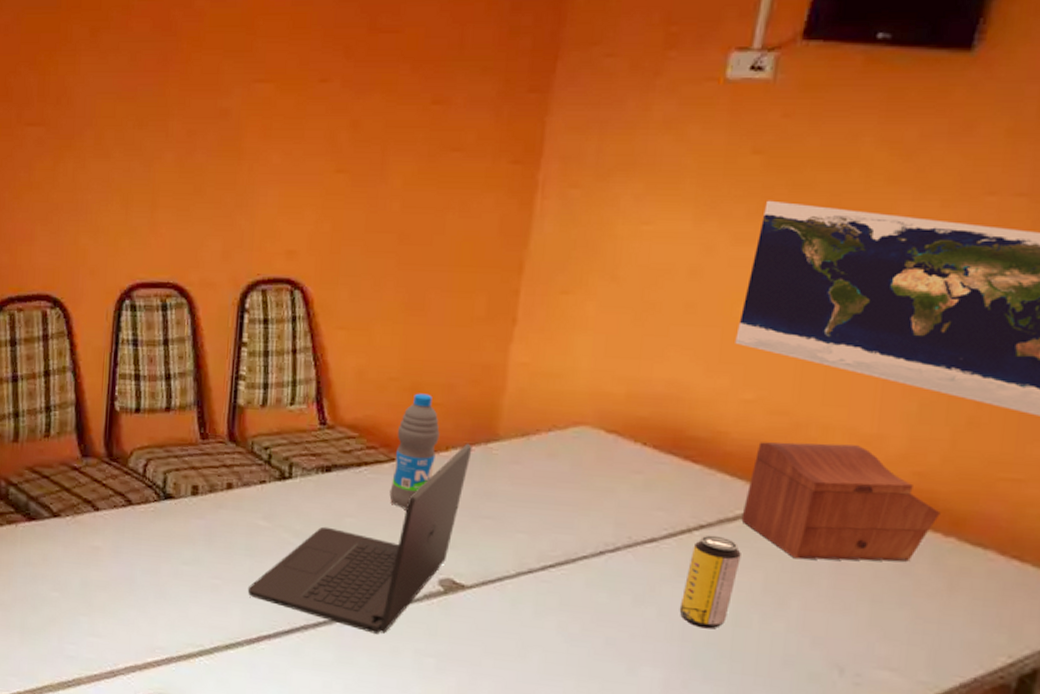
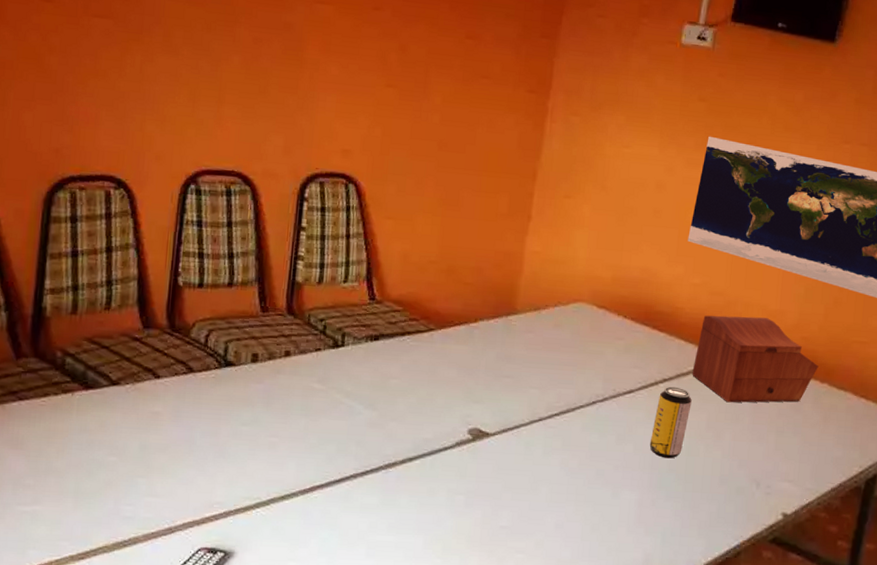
laptop: present [247,443,472,634] -> none [302,316,496,478]
water bottle: present [389,393,440,509] -> none [428,274,470,371]

